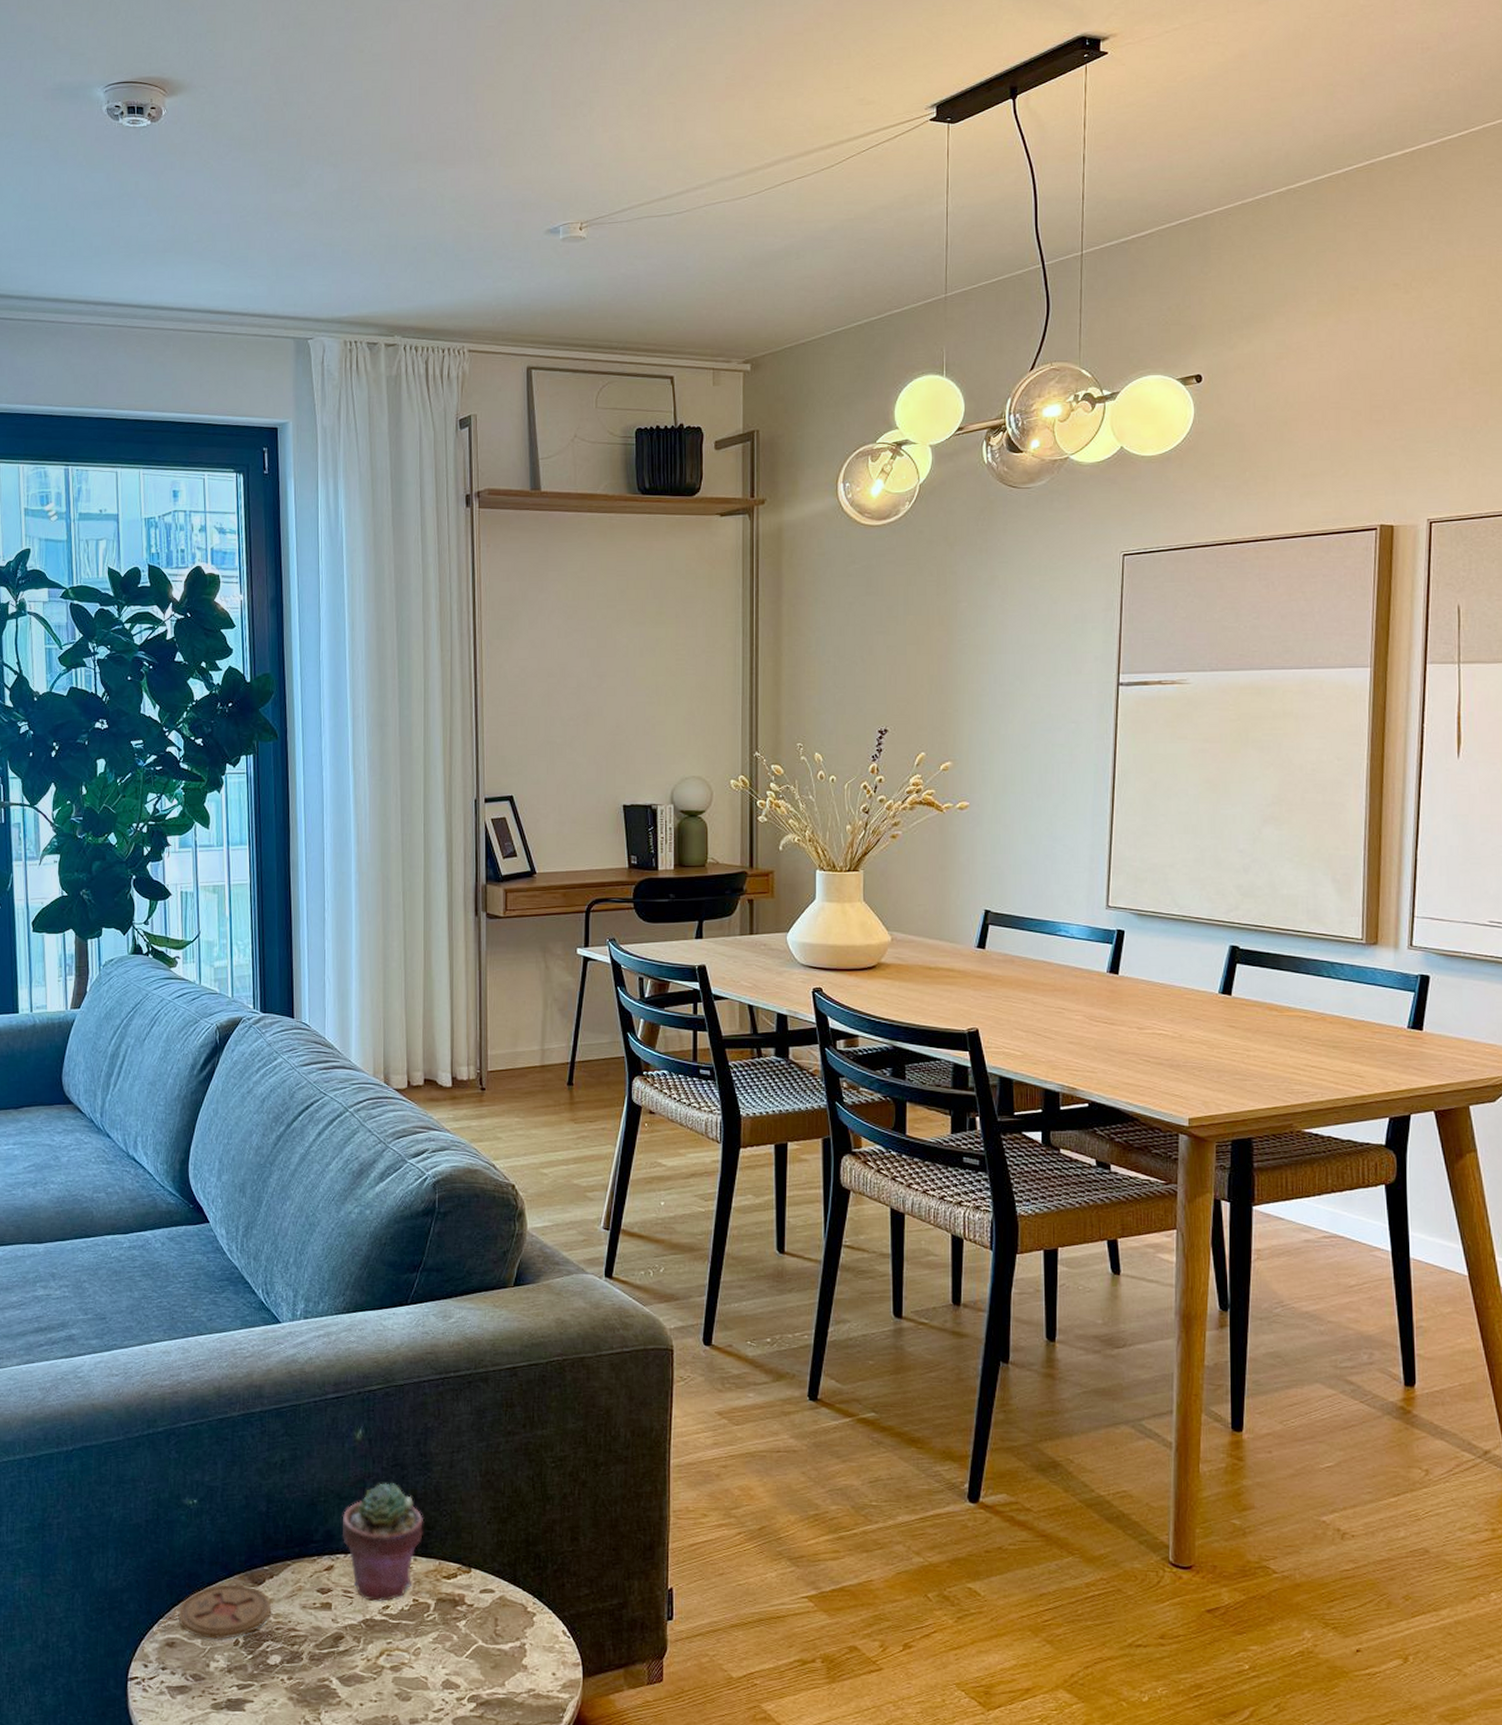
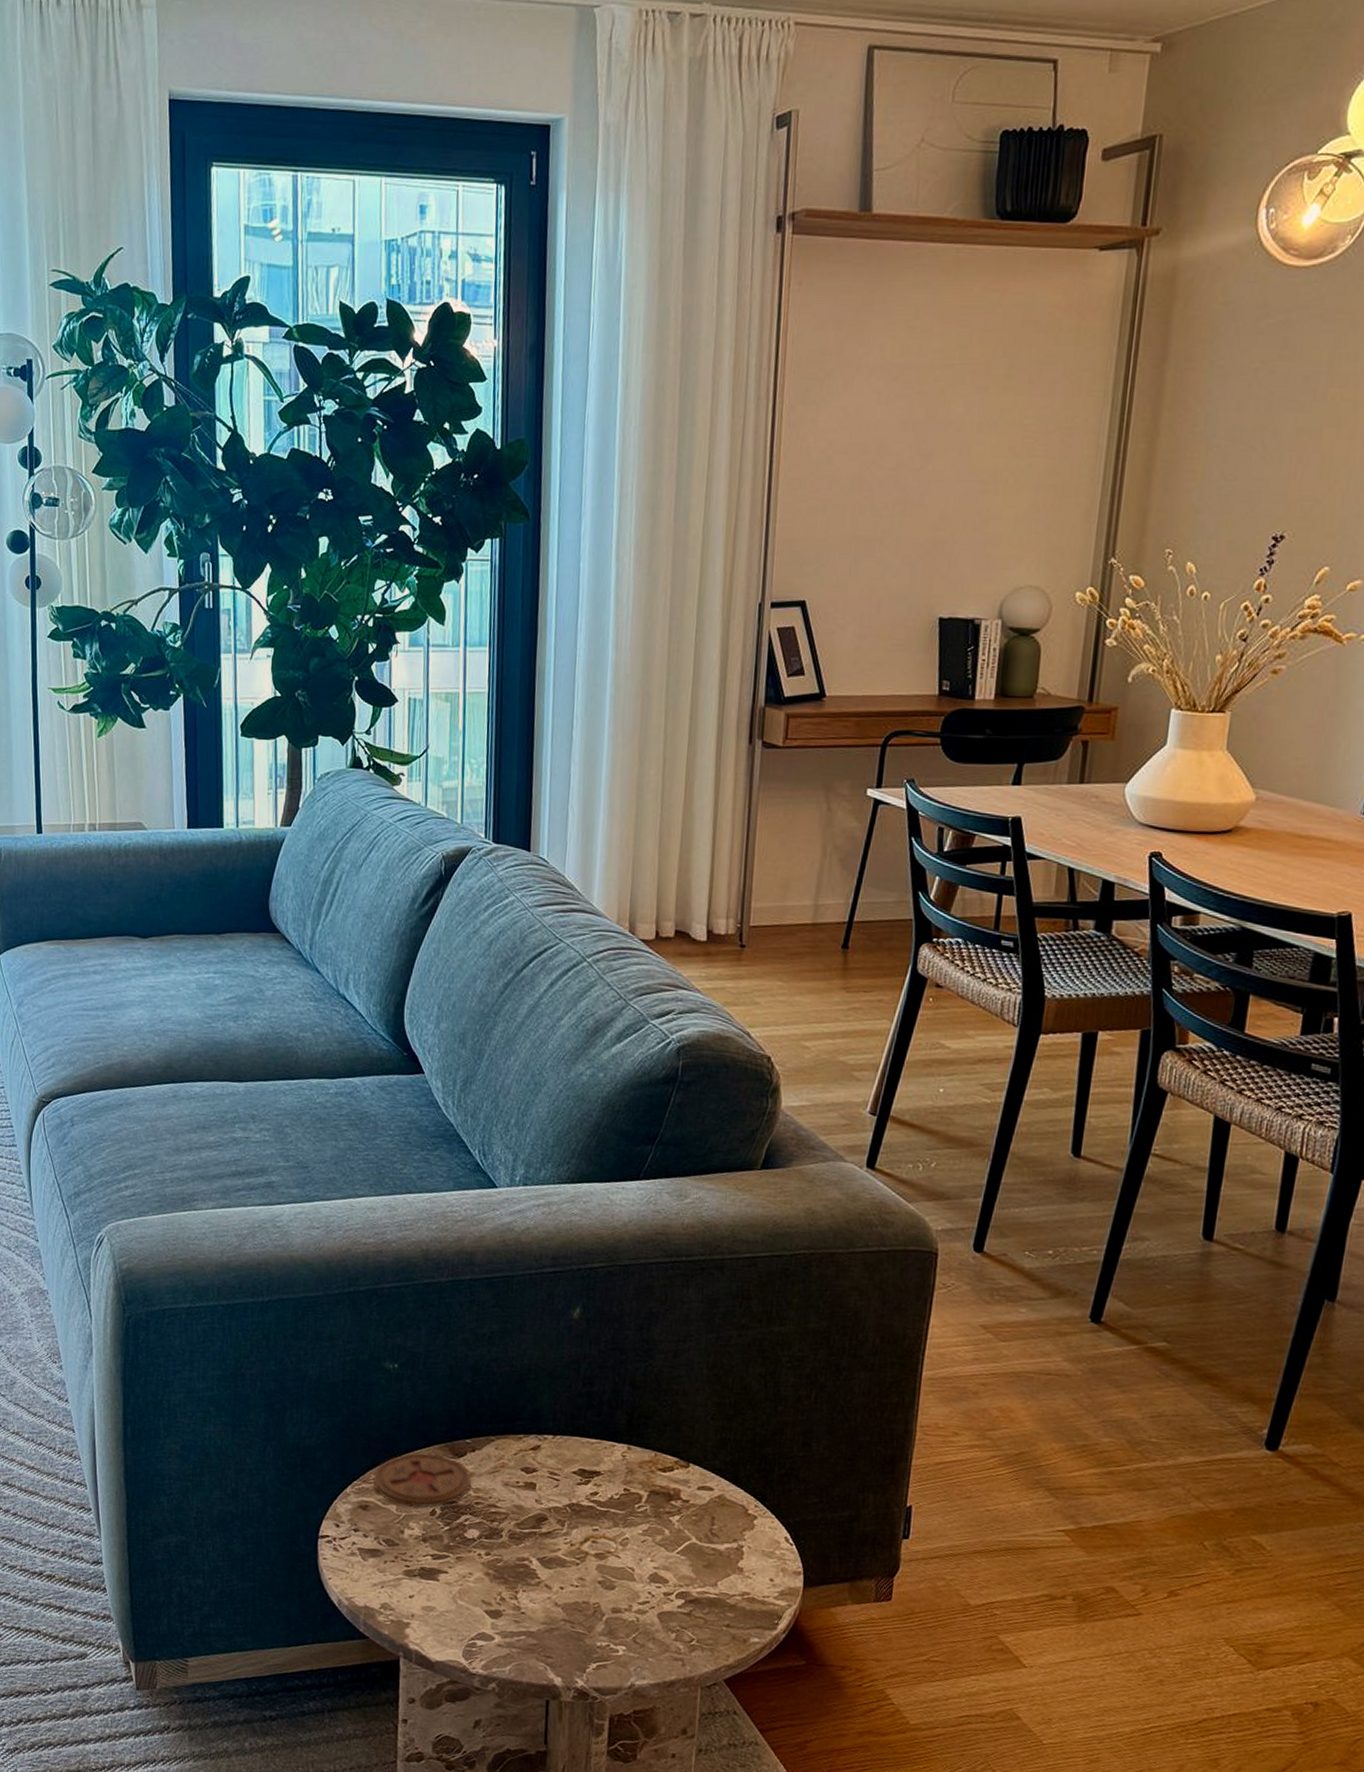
potted succulent: present [343,1483,423,1601] -> none [552,1366,641,1488]

